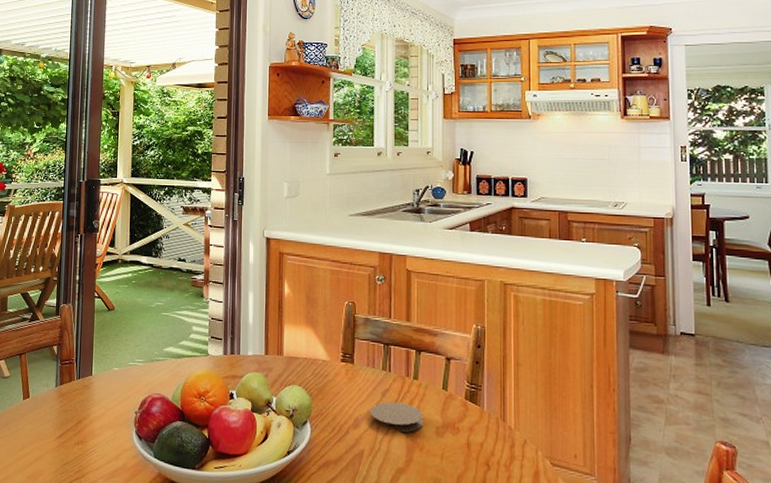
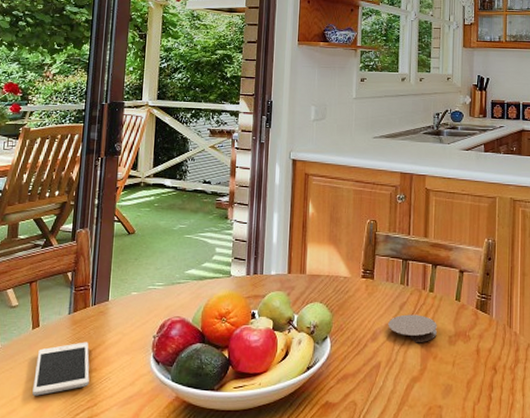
cell phone: none [25,414,77,464] -> present [32,342,90,396]

